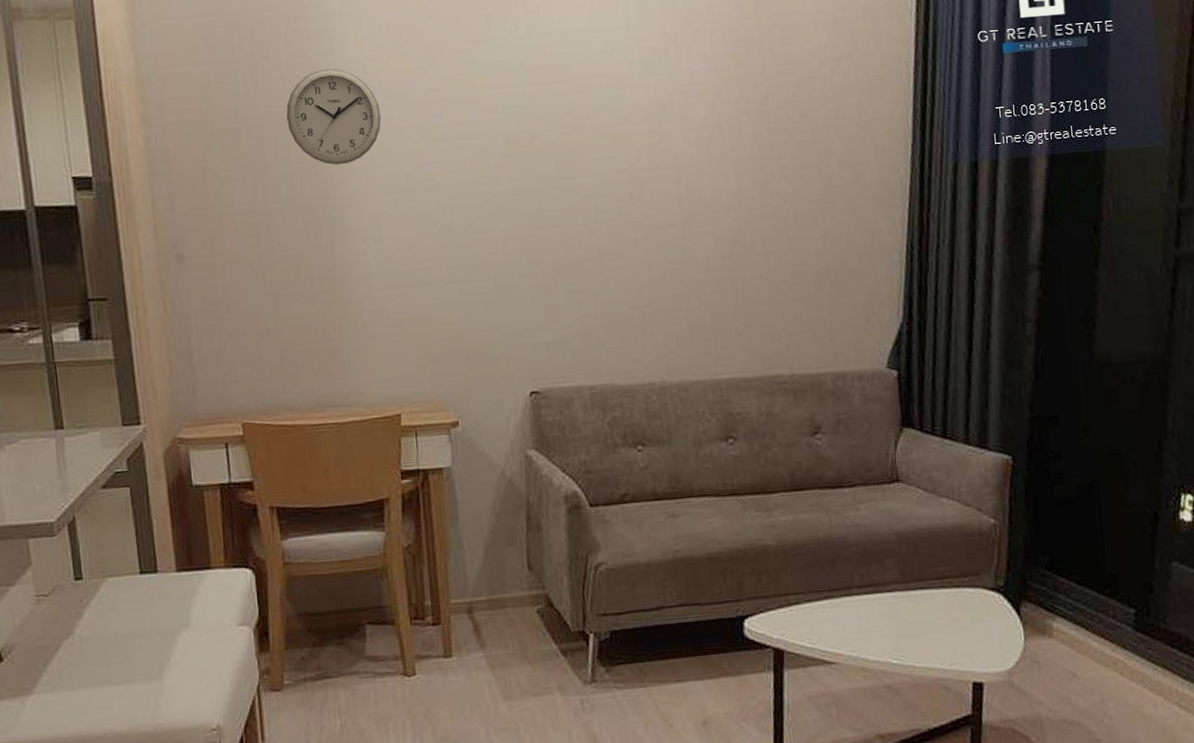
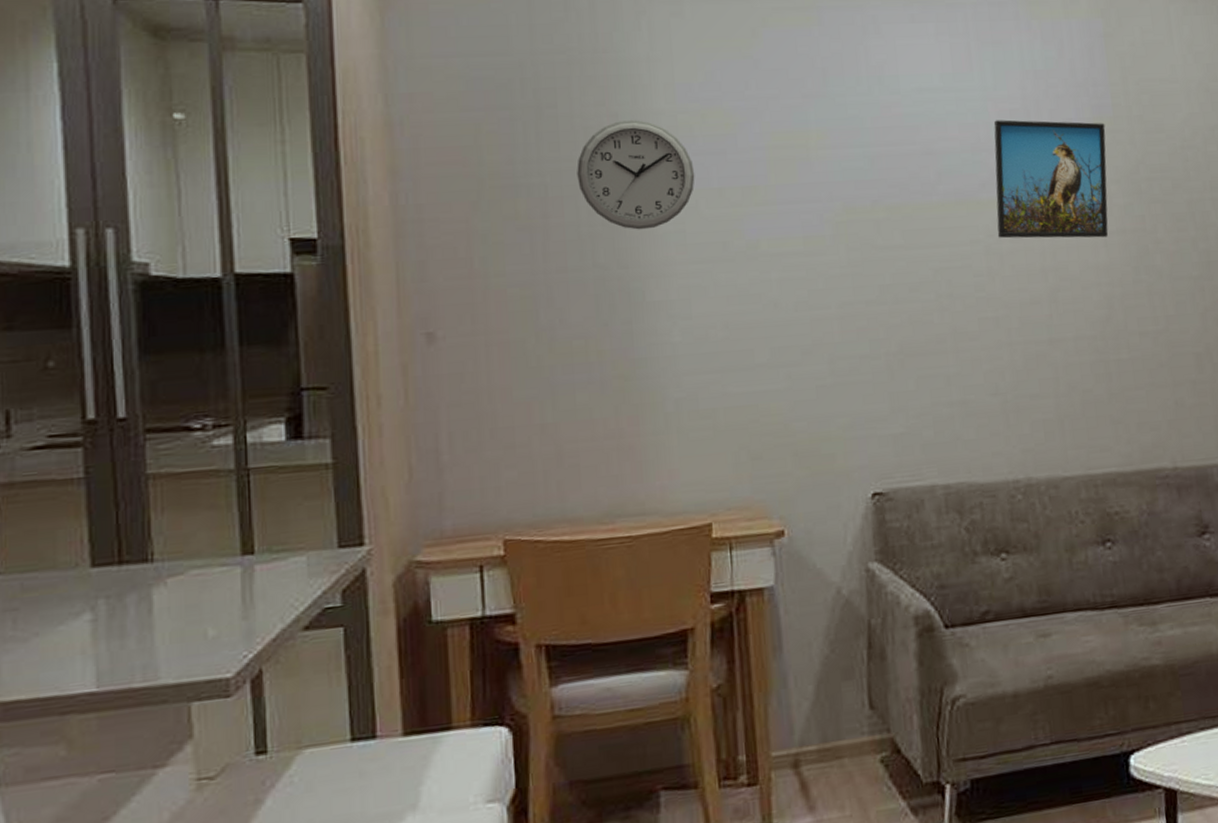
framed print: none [636,56,739,168] -> present [993,120,1108,239]

